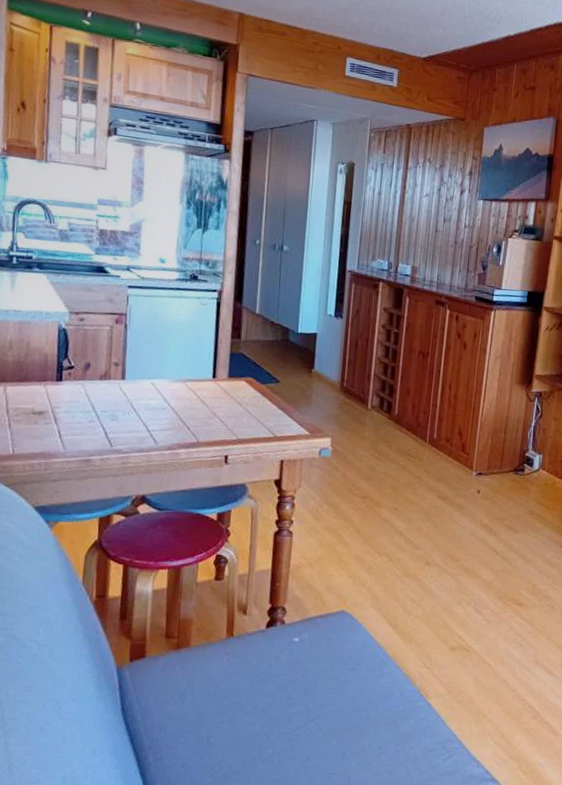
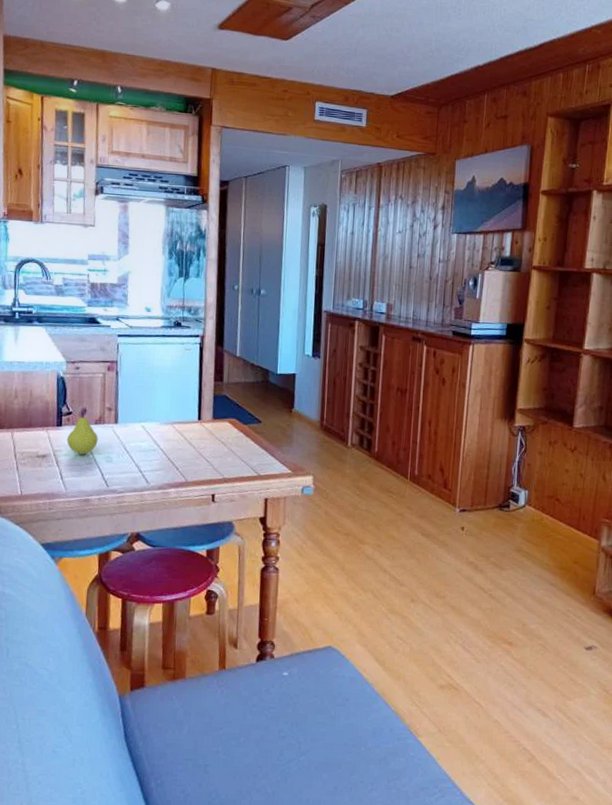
fruit: none [67,366,103,412] -> present [66,412,98,455]

